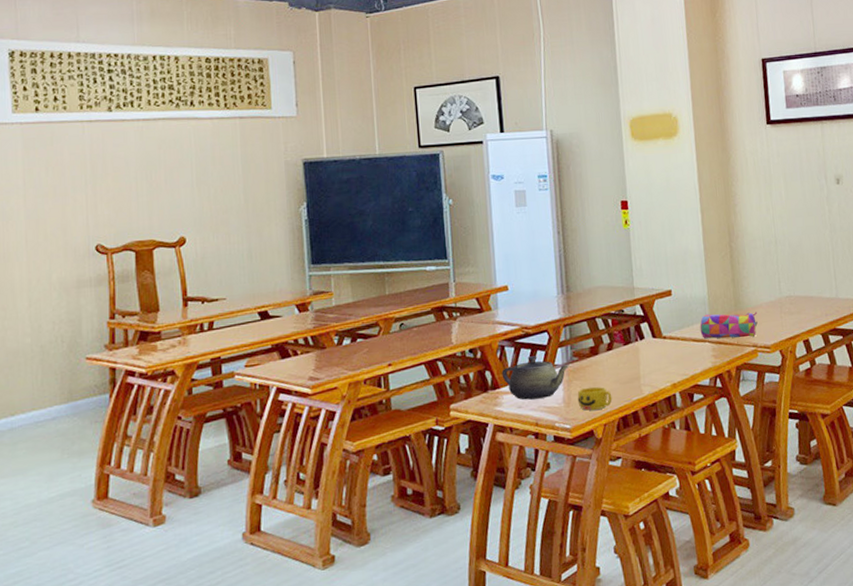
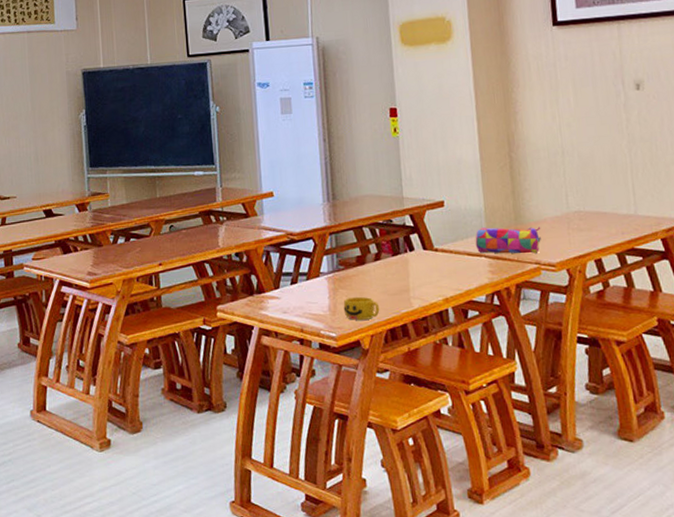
teapot: present [501,356,570,400] -> none [267,262,335,306]

